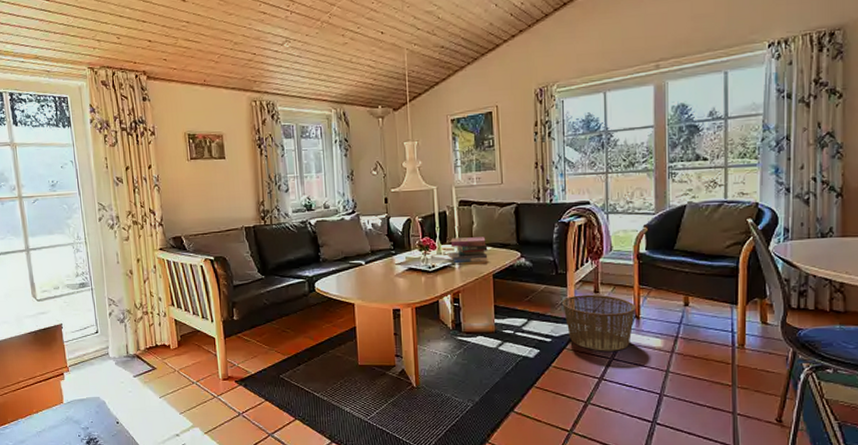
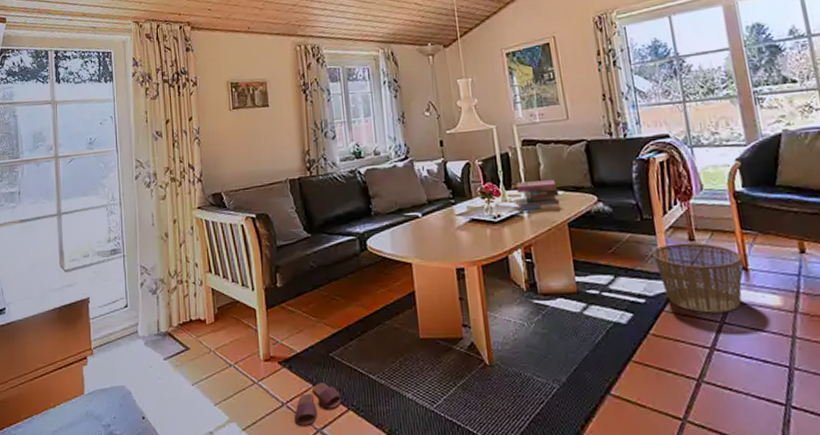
slippers: none [249,398,290,431] -> present [295,383,342,426]

